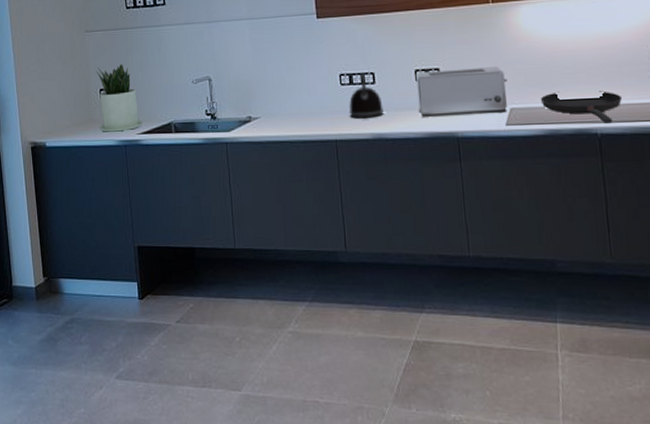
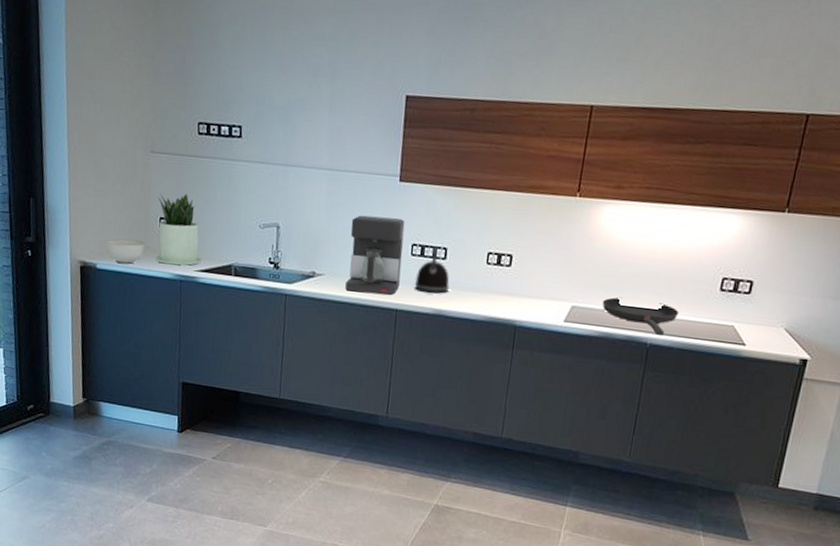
bowl: none [52,113,89,139] -> present [105,239,145,264]
coffee maker: none [278,53,334,130] -> present [345,215,405,296]
toaster: present [415,67,508,118] -> none [482,255,576,310]

